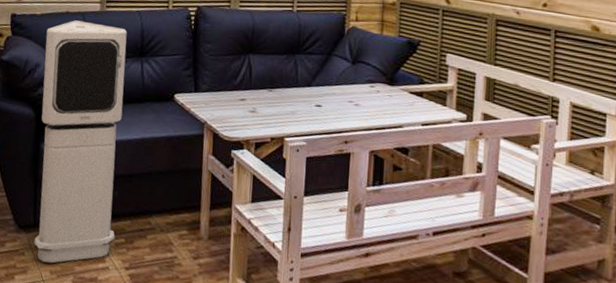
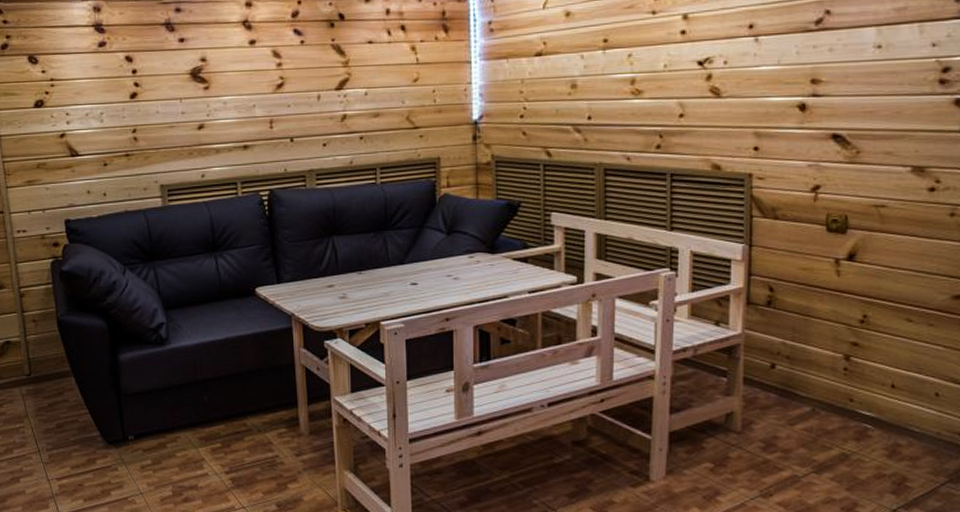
air purifier: present [33,20,127,264] -> none [106,219,211,476]

